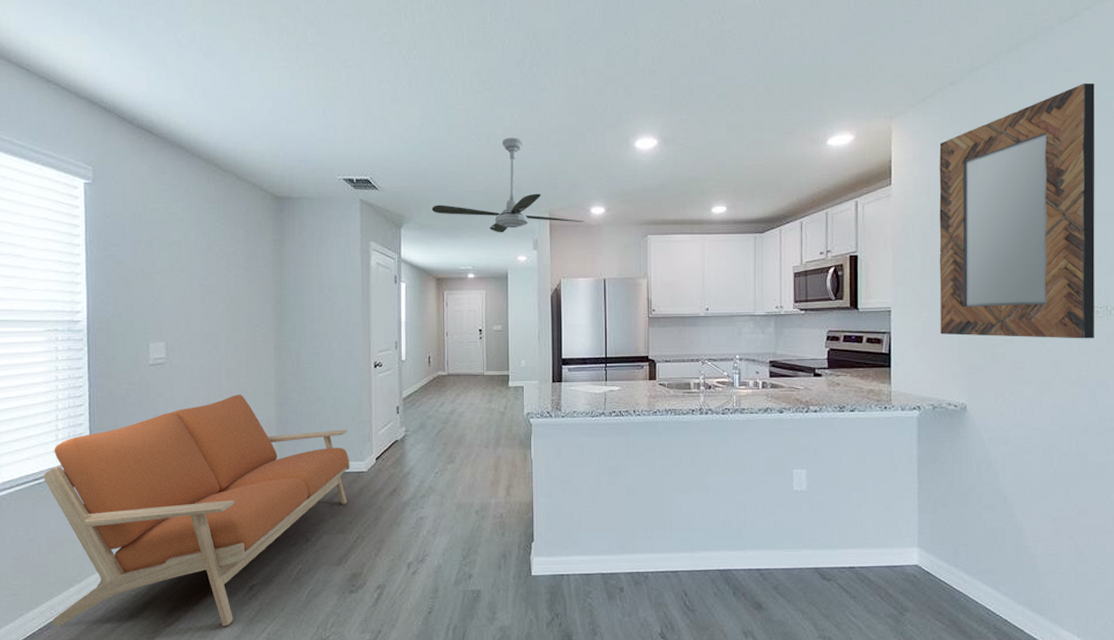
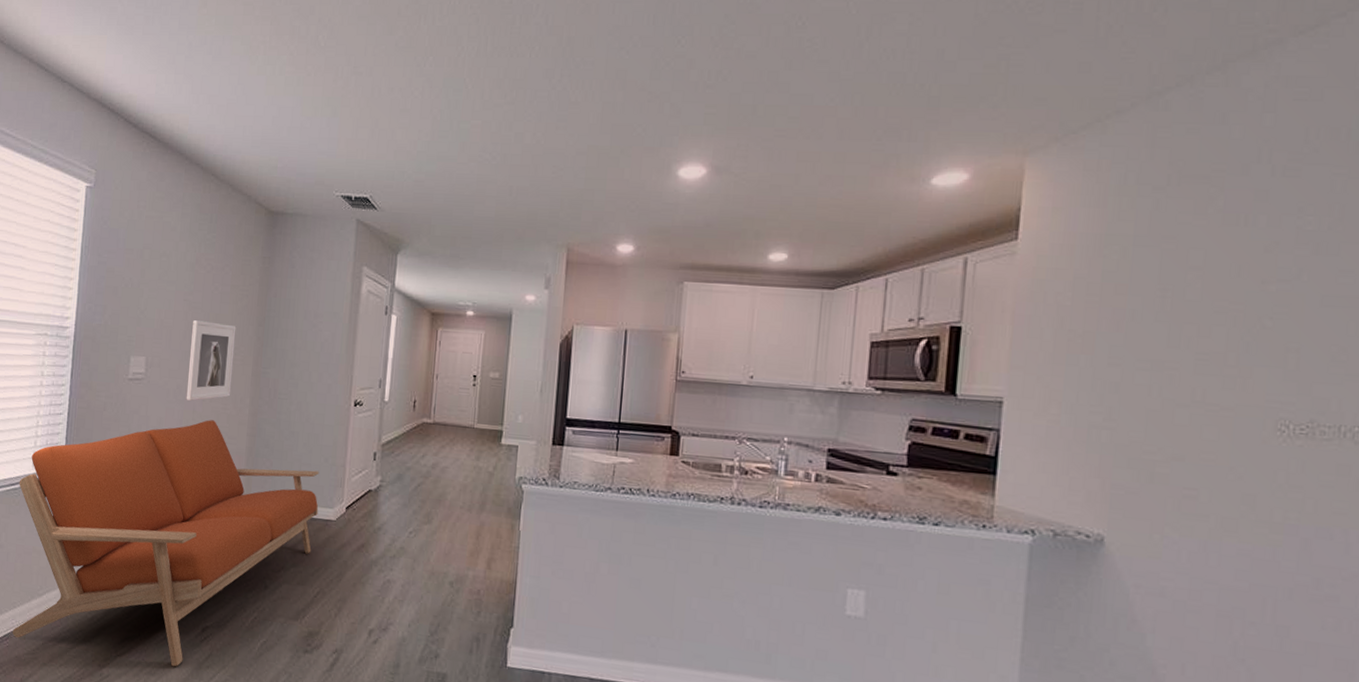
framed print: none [210,303,255,379] -> present [186,320,237,401]
ceiling fan: present [431,137,585,233] -> none [433,158,609,267]
home mirror: present [939,82,1095,339] -> none [1073,116,1345,469]

